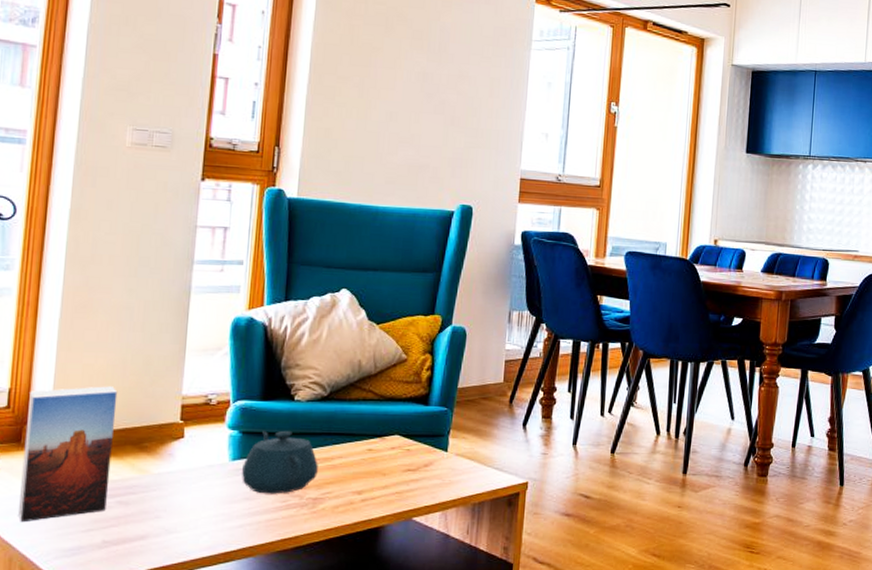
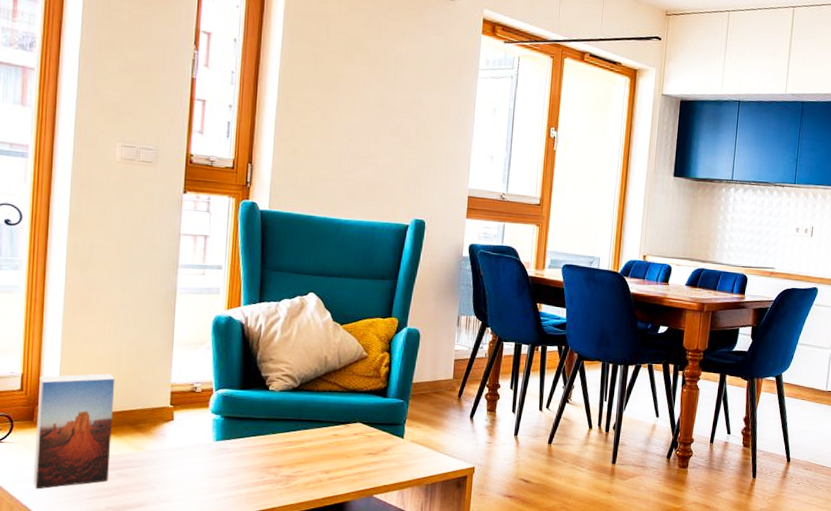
teapot: present [242,431,318,494] -> none [224,416,291,471]

